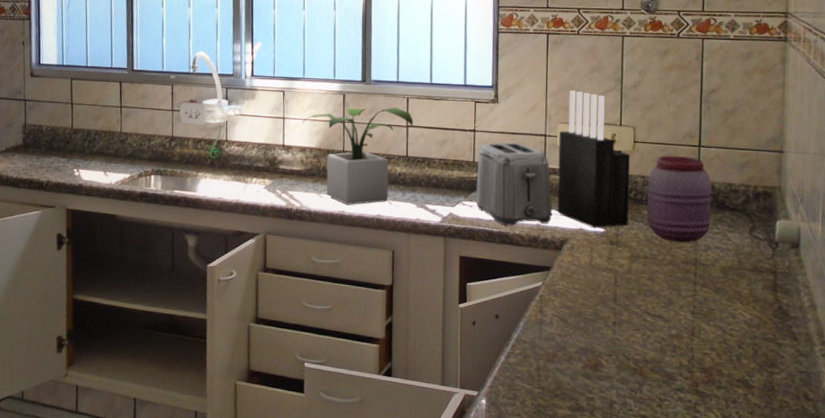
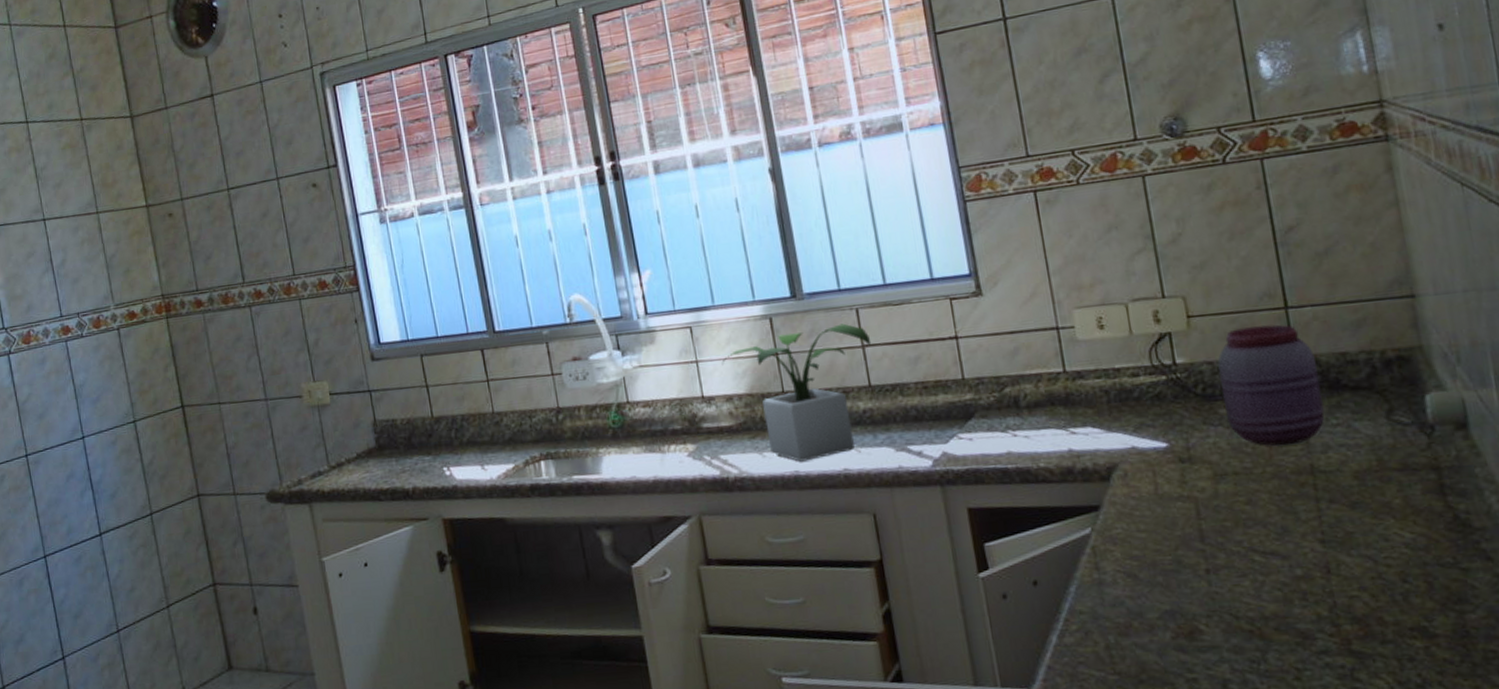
toaster: present [476,142,553,226] -> none [967,344,1089,458]
knife block: present [557,90,631,228] -> none [1076,260,1202,444]

